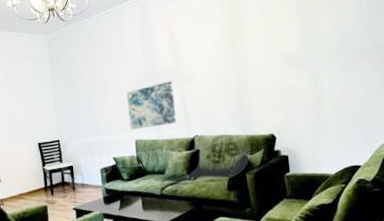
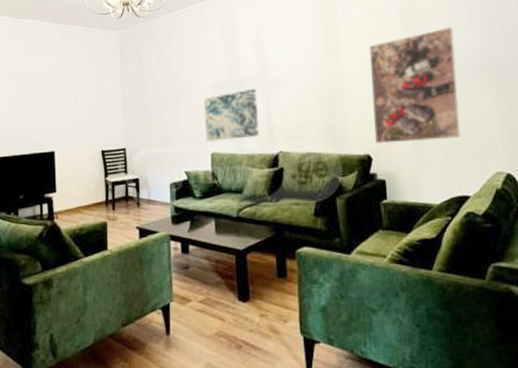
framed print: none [270,17,352,124] -> present [368,26,461,144]

